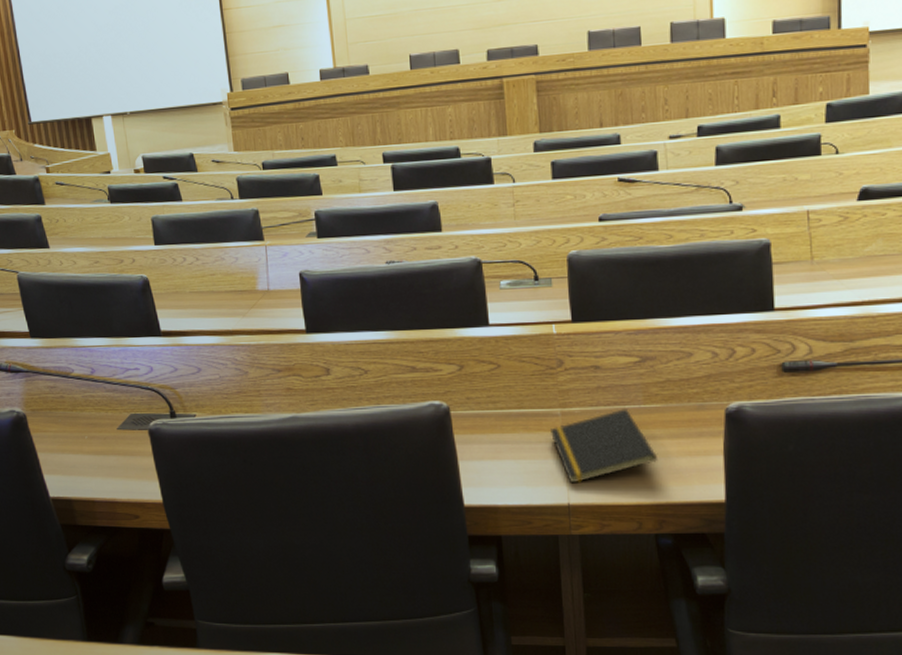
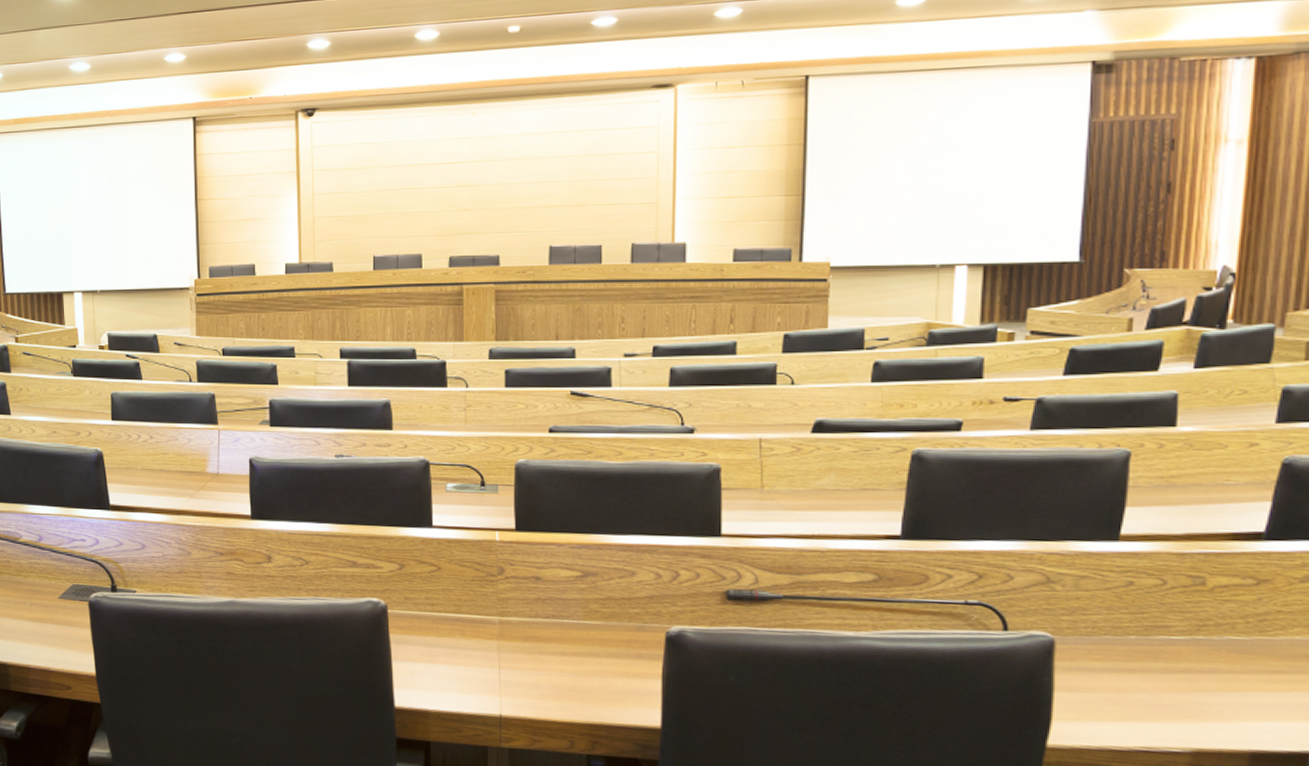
notepad: present [550,409,657,484] -> none [487,623,593,695]

